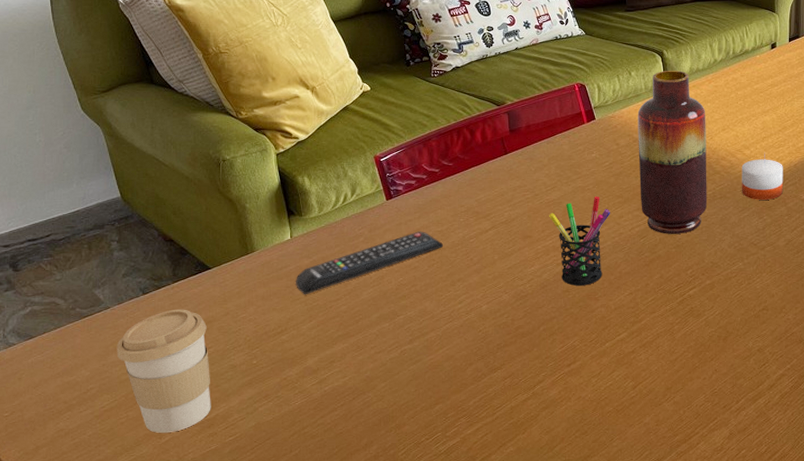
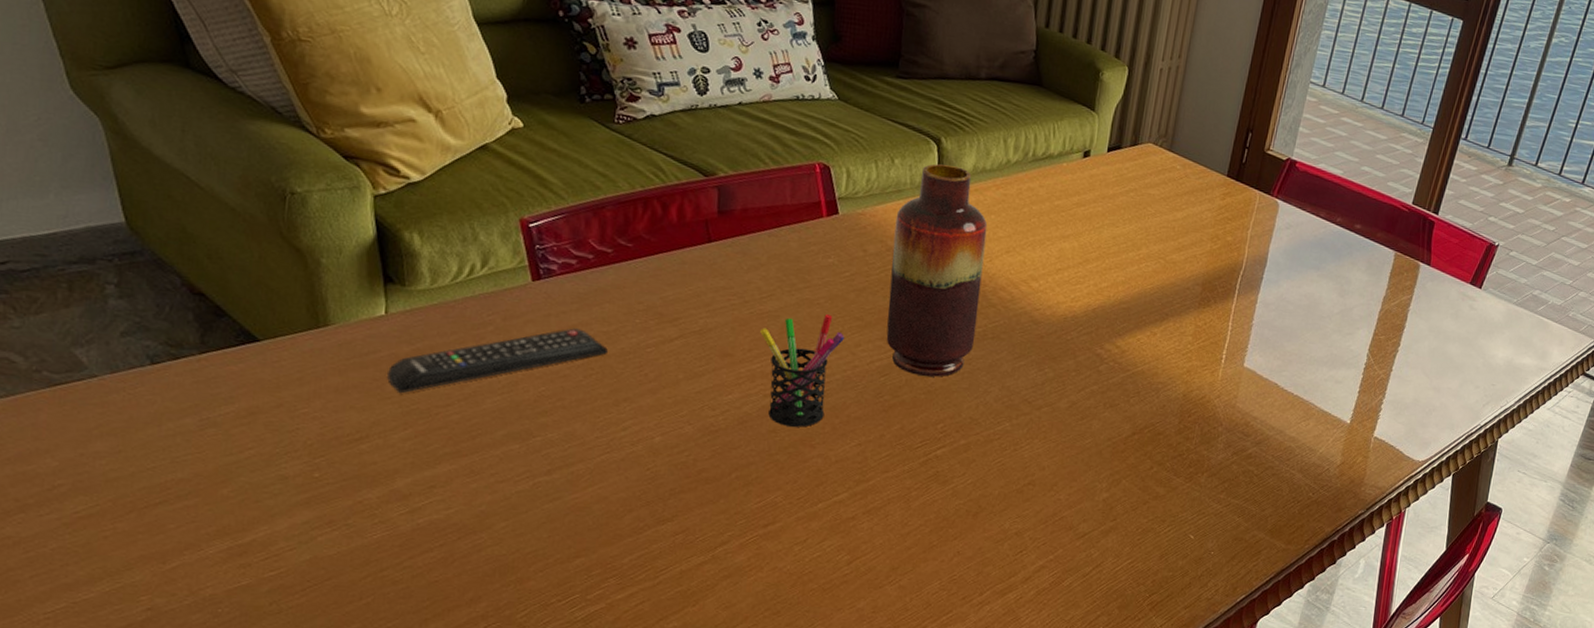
coffee cup: present [116,309,211,433] -> none [103,390,248,557]
candle: present [741,153,784,200] -> none [1021,289,1078,349]

